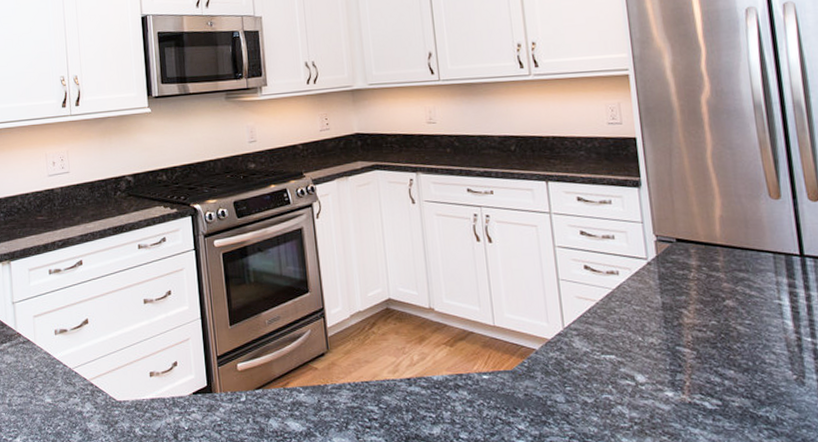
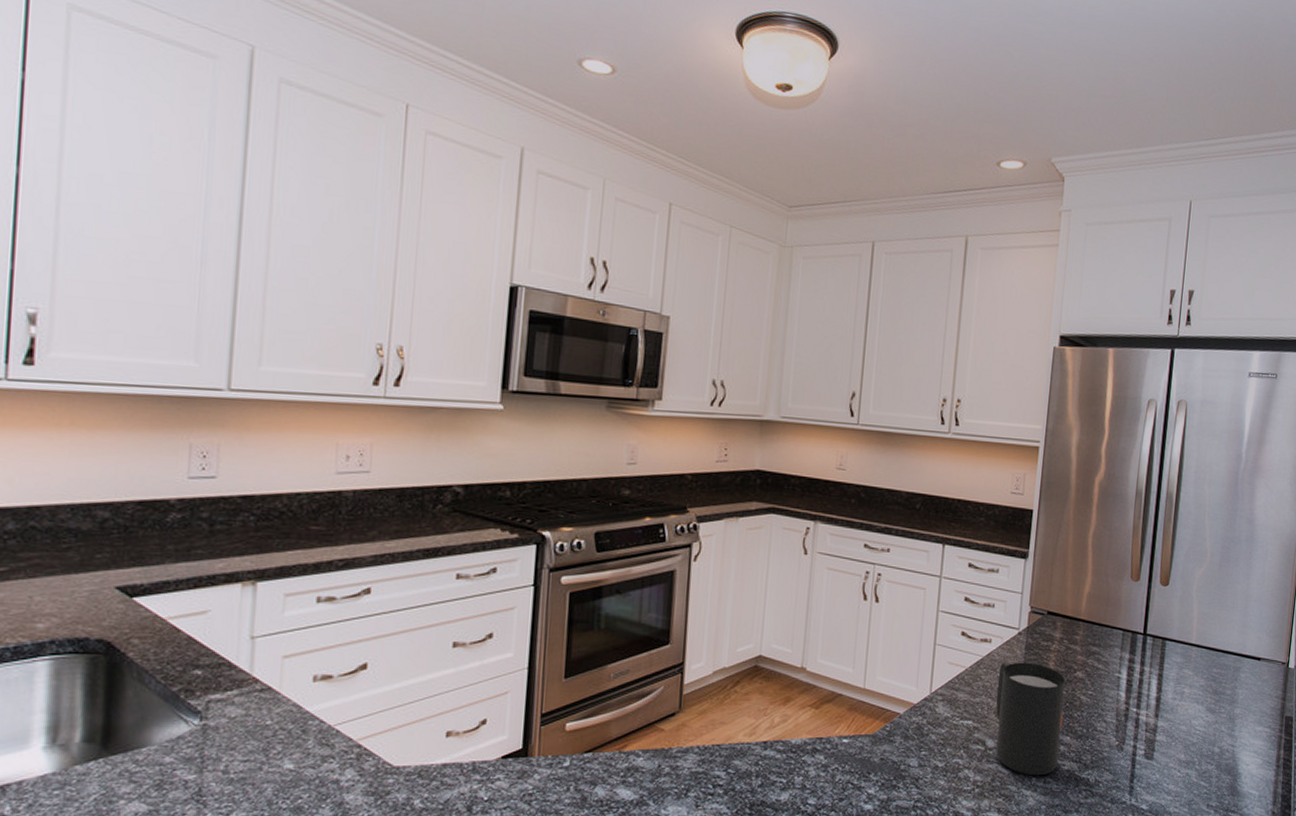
mug: none [634,292,726,413] -> present [996,662,1065,776]

